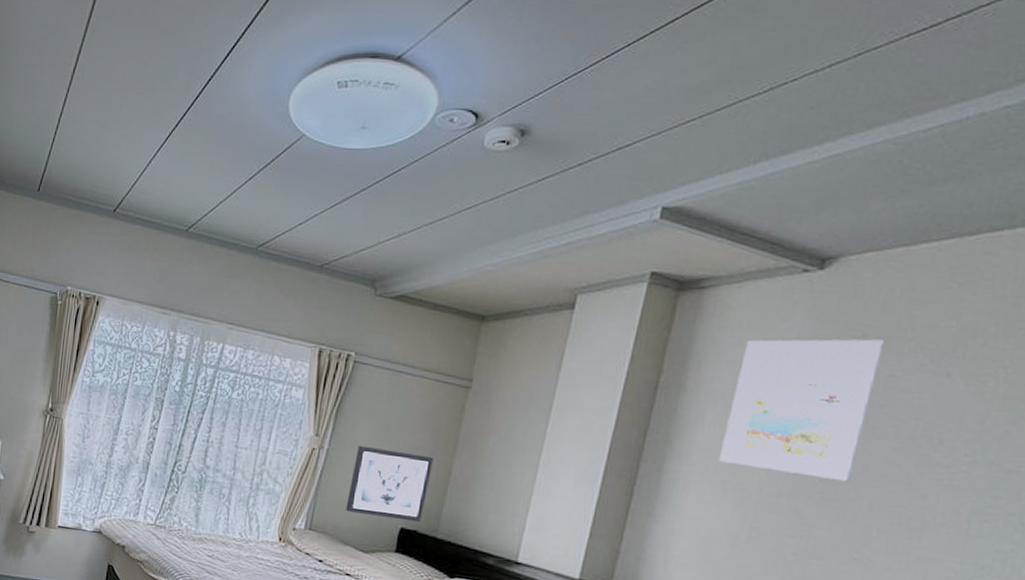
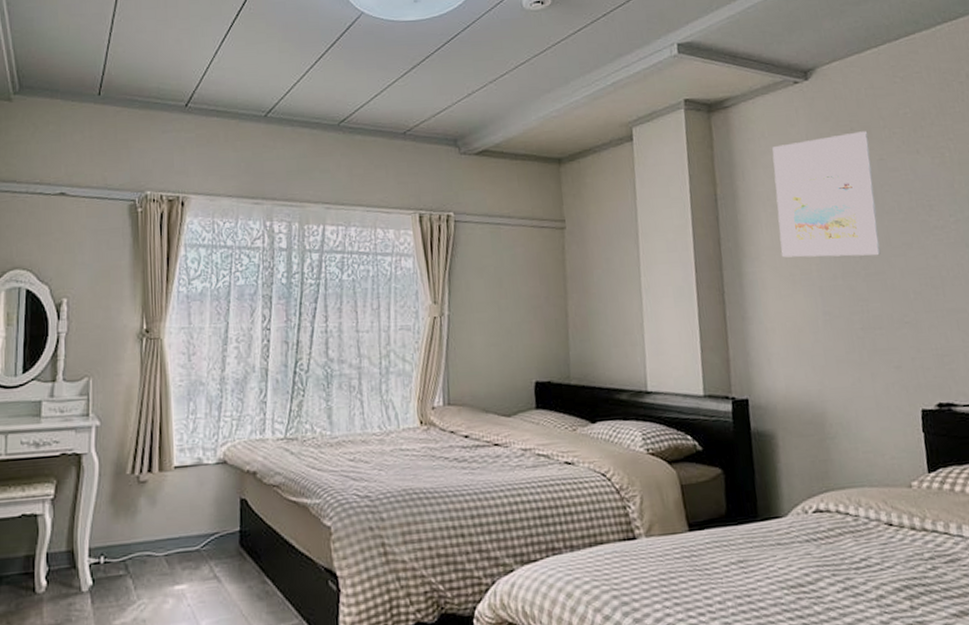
wall art: present [345,445,434,523] -> none [476,302,553,377]

